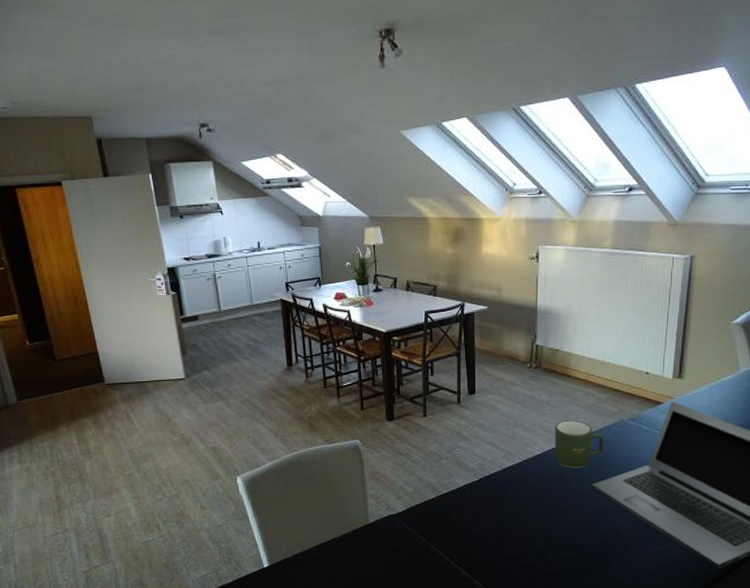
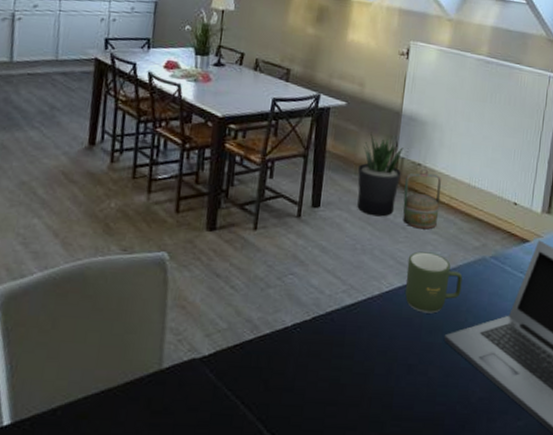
planter: none [503,328,542,396] -> present [357,132,402,217]
decorative basket: none [546,352,579,403] -> present [403,168,441,230]

